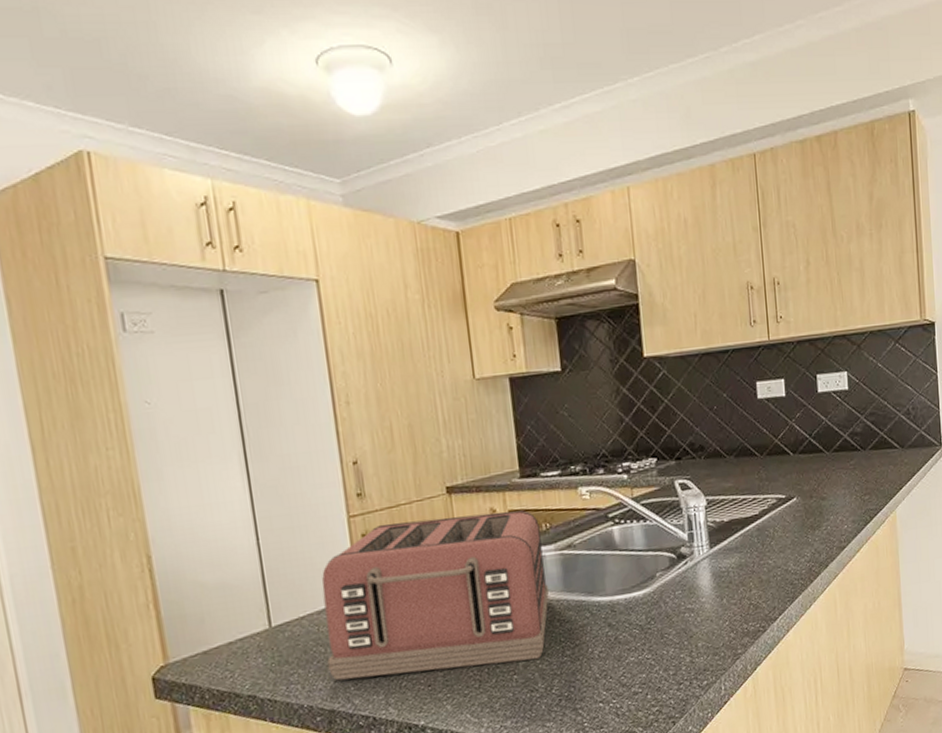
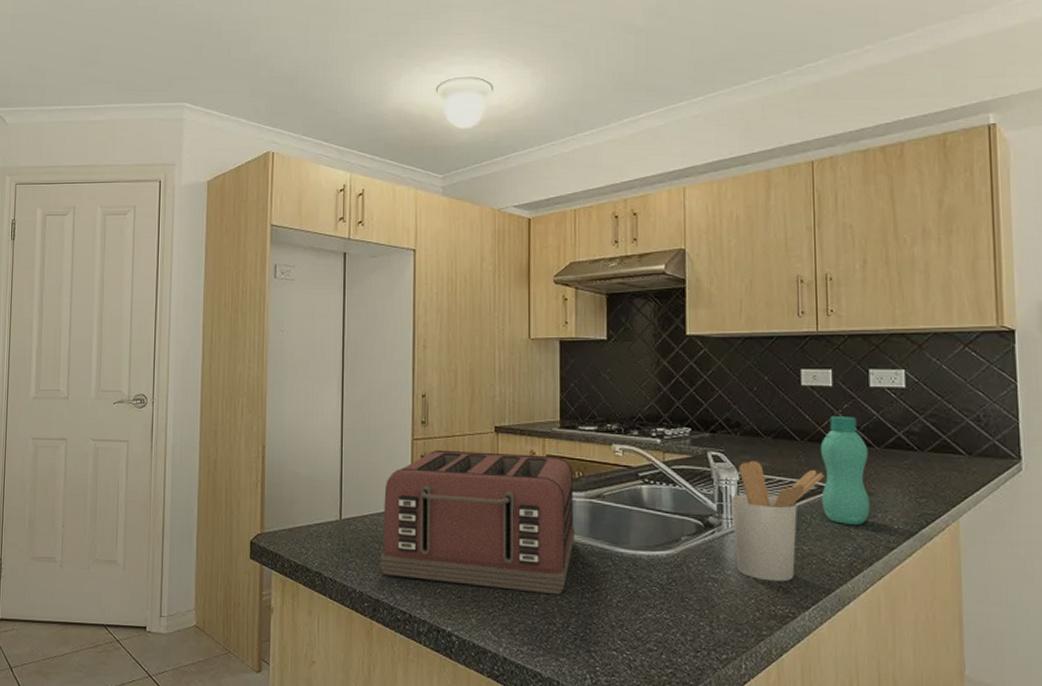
utensil holder: none [701,482,784,602] -> present [732,460,825,582]
bottle: none [778,424,824,533] -> present [820,416,870,525]

